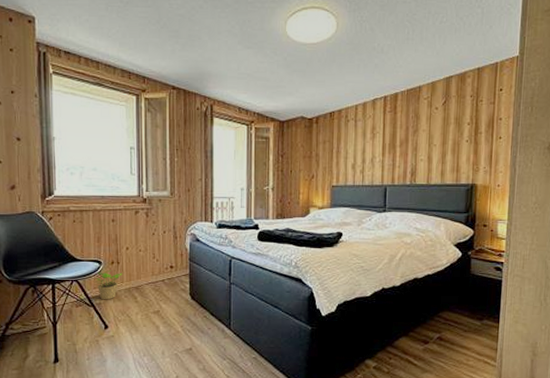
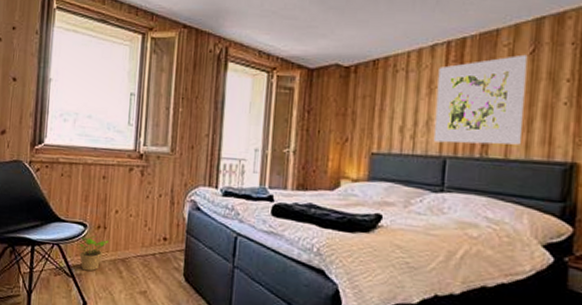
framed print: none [377,105,441,175] -> present [433,54,528,145]

